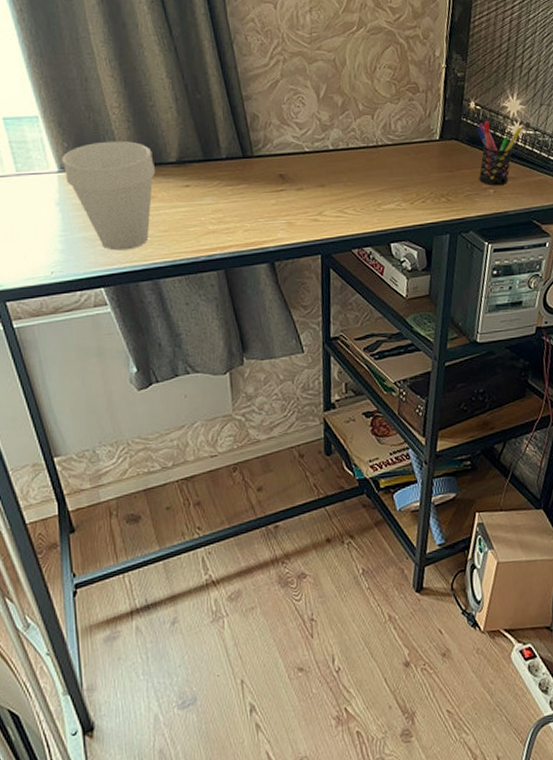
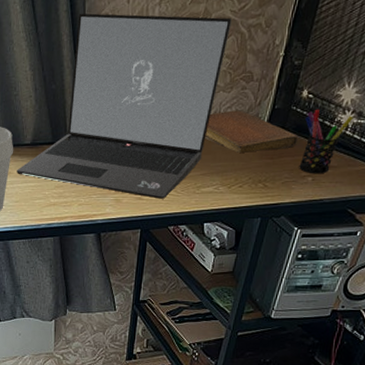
laptop: none [162,17,389,219] -> present [17,13,232,199]
notebook: none [378,122,474,166] -> present [205,110,299,153]

